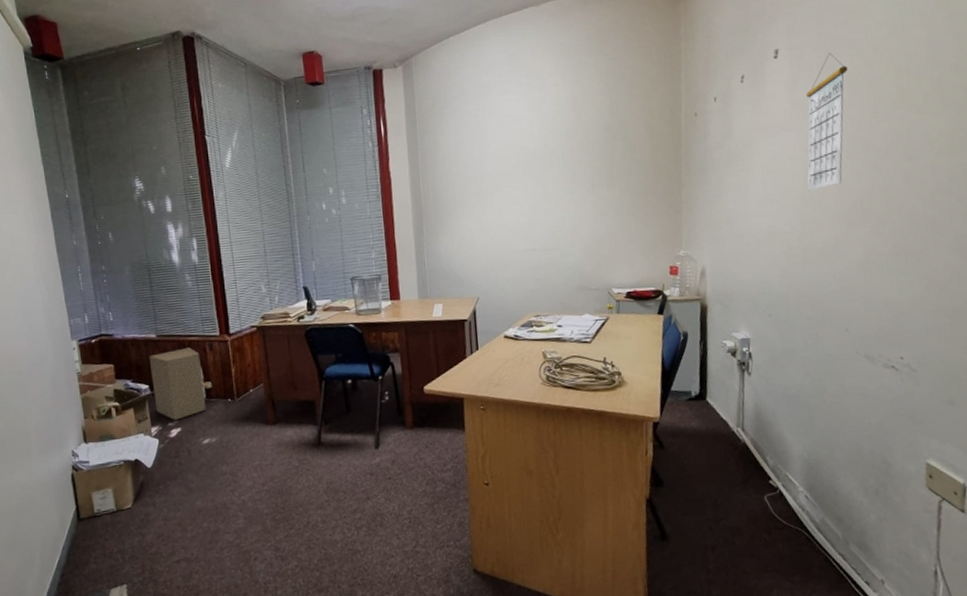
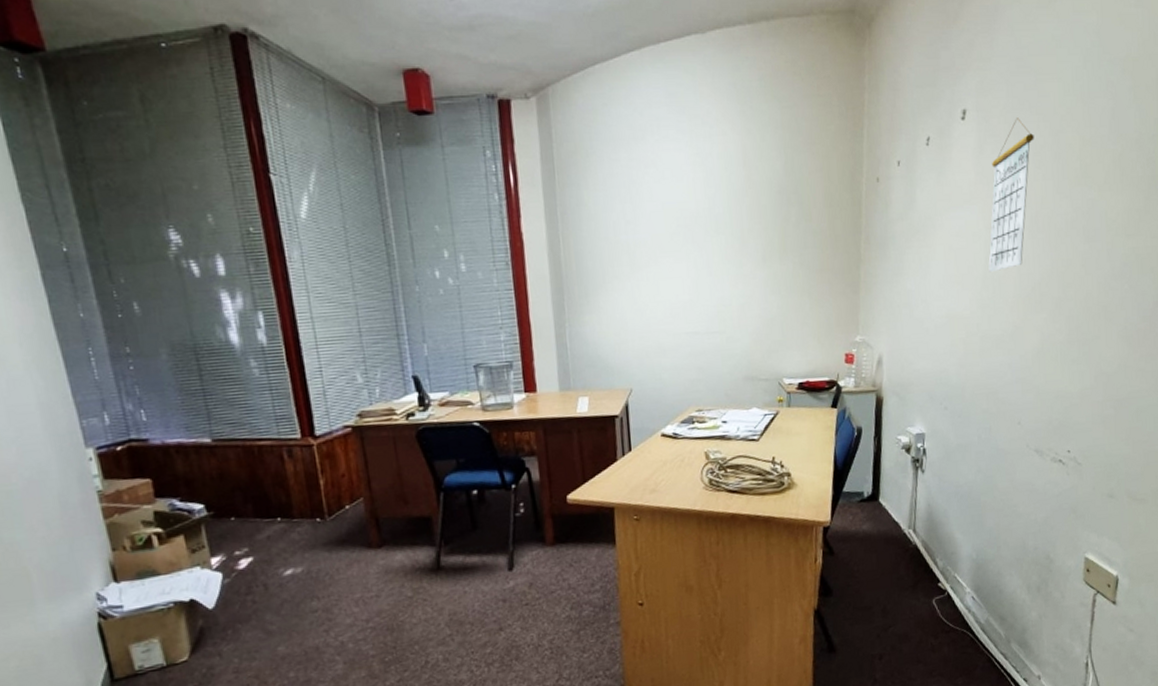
cardboard box: present [149,347,212,420] -> none [202,454,294,548]

